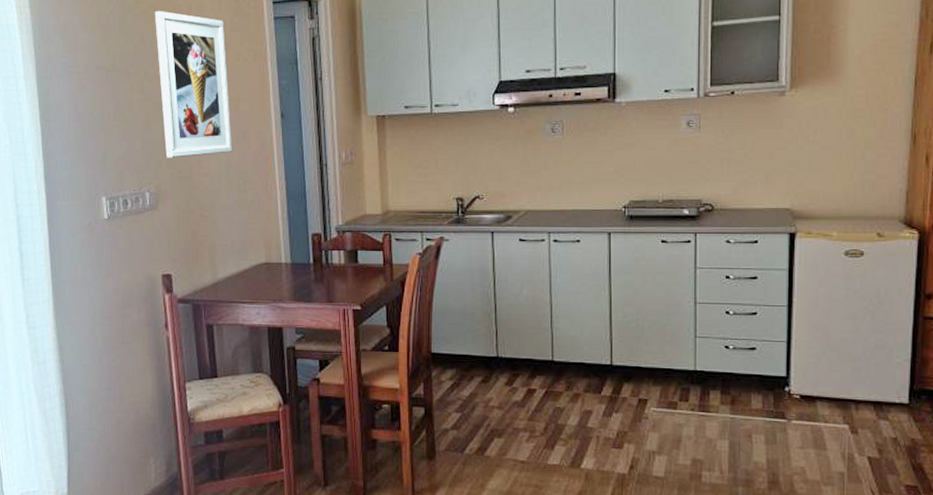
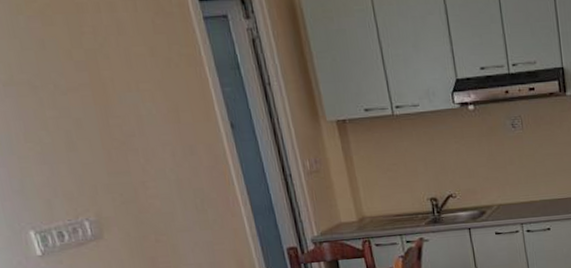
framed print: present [155,11,233,158] -> none [53,11,182,181]

